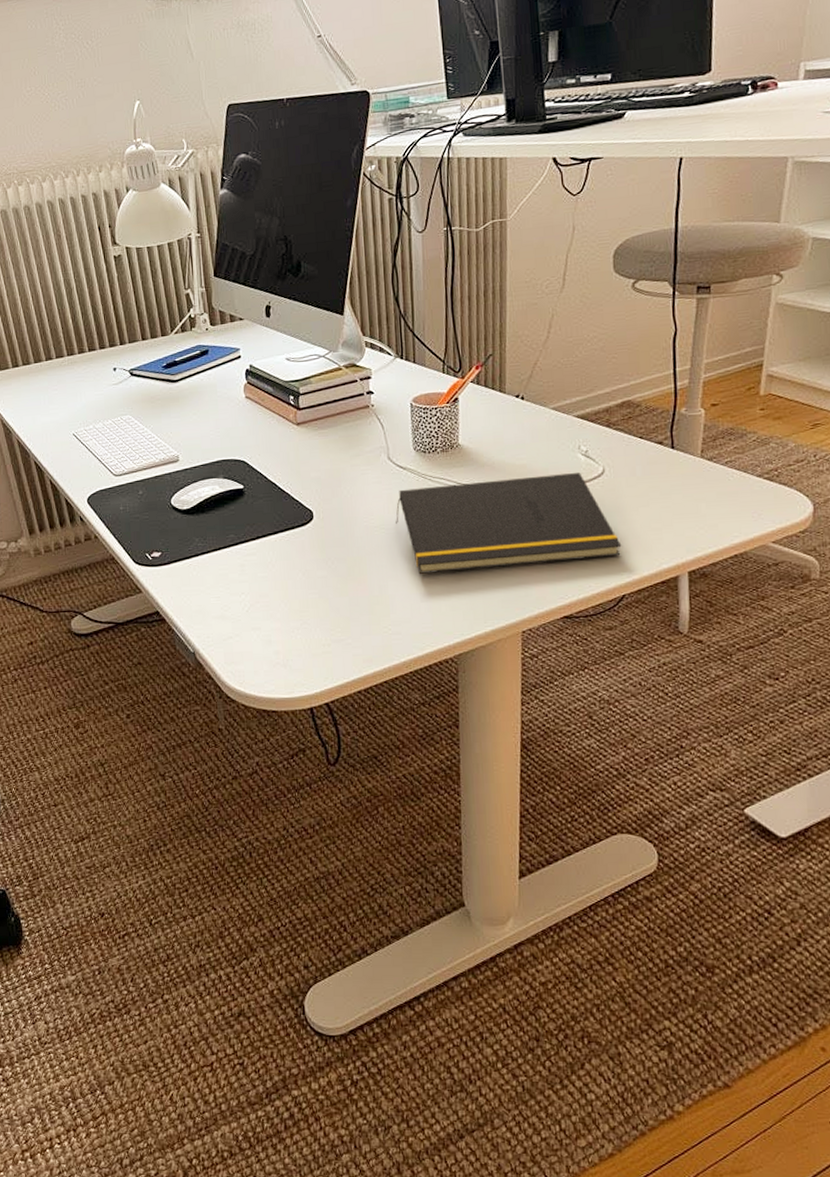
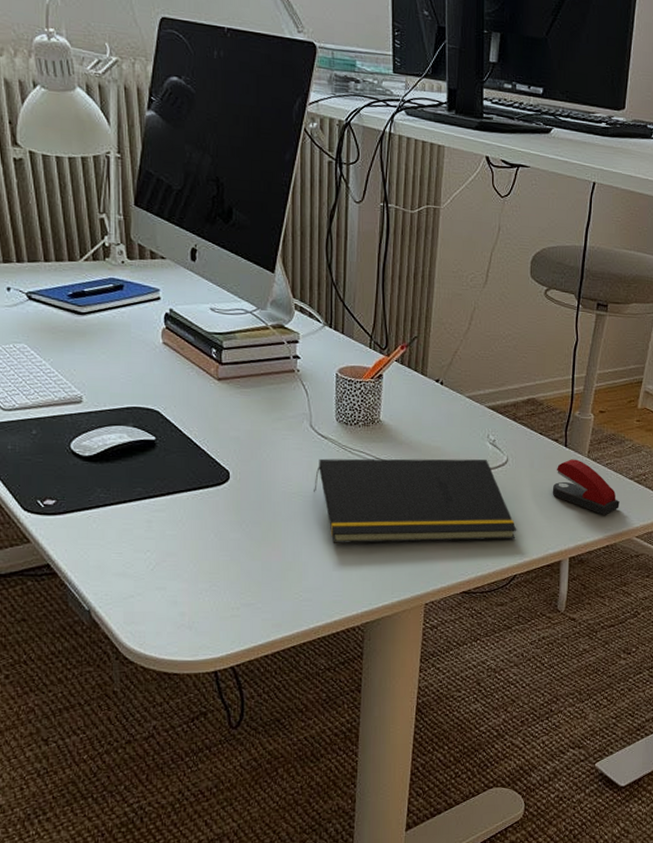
stapler: none [660,461,747,521] -> present [552,459,620,515]

